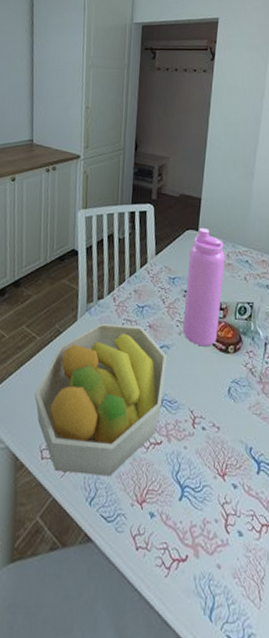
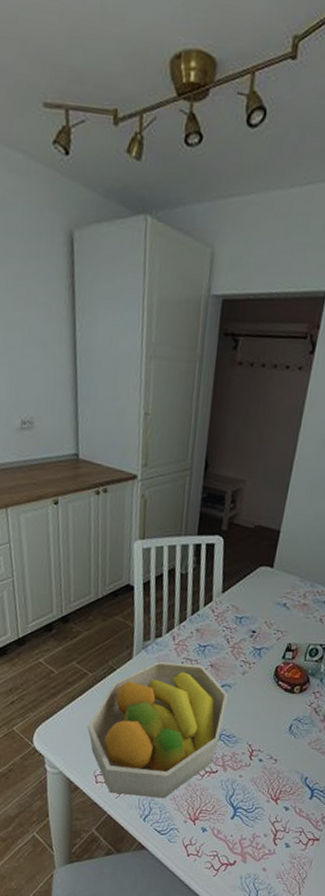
water bottle: present [183,227,225,347] -> none [247,563,301,687]

